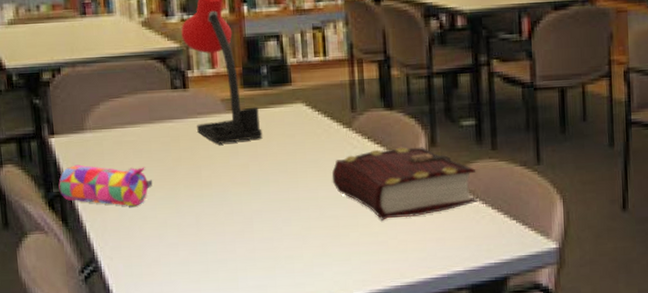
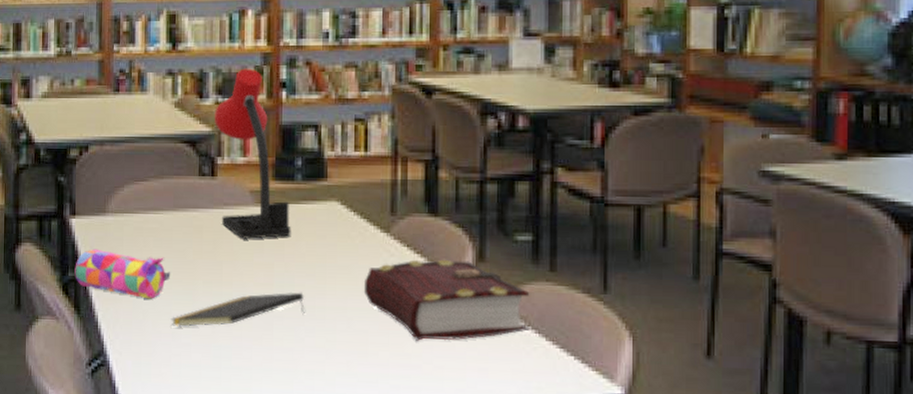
notepad: none [156,187,281,229] -> present [170,292,305,327]

